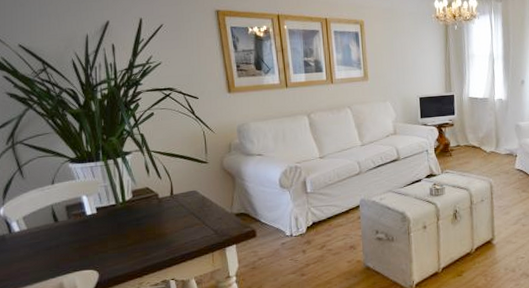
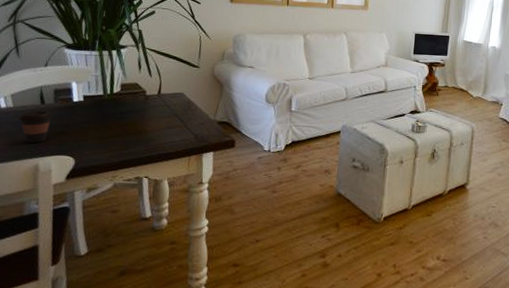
coffee cup: none [35,229,68,263] -> present [18,111,52,144]

